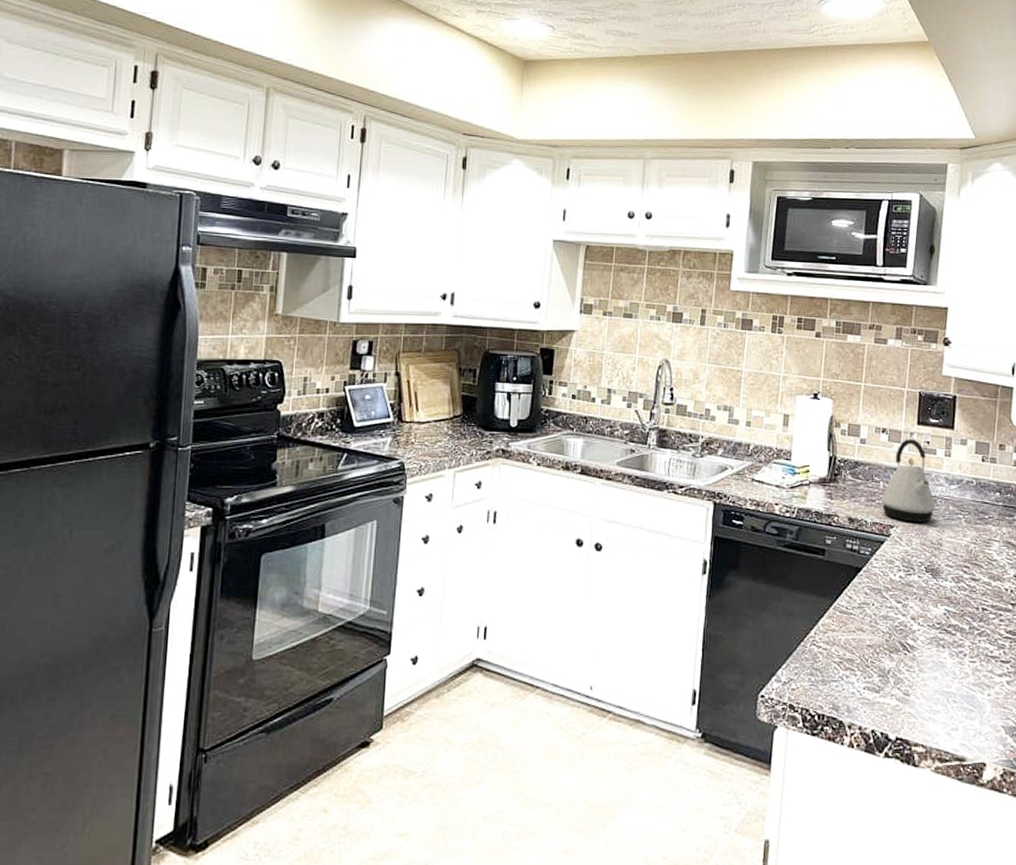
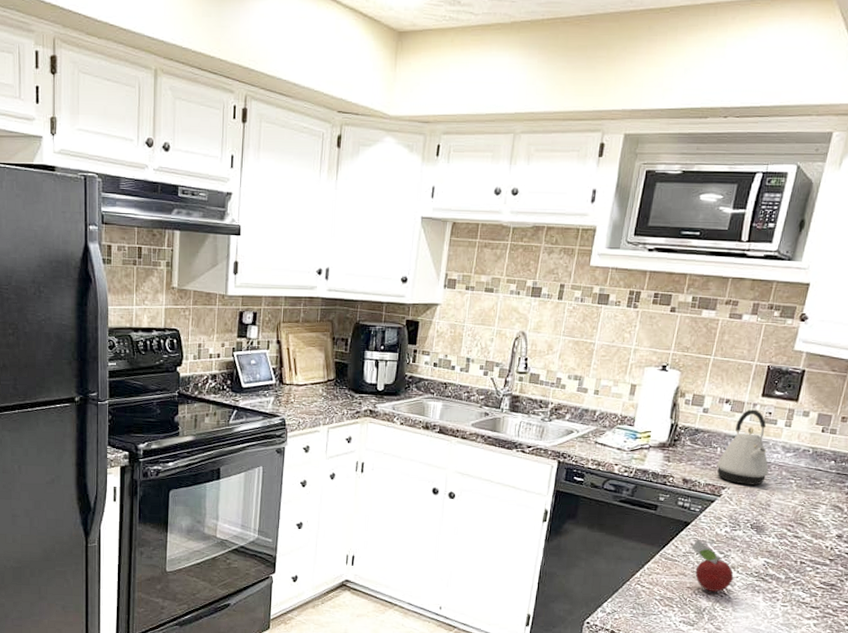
fruit: none [866,587,914,650] -> present [691,539,733,592]

